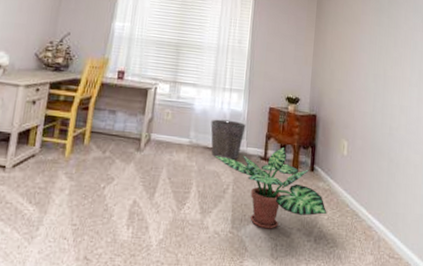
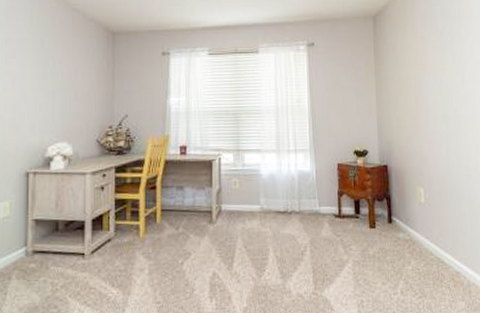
waste bin: present [210,119,246,160] -> none [280,181,316,221]
potted plant: present [214,146,327,229] -> none [287,201,411,287]

